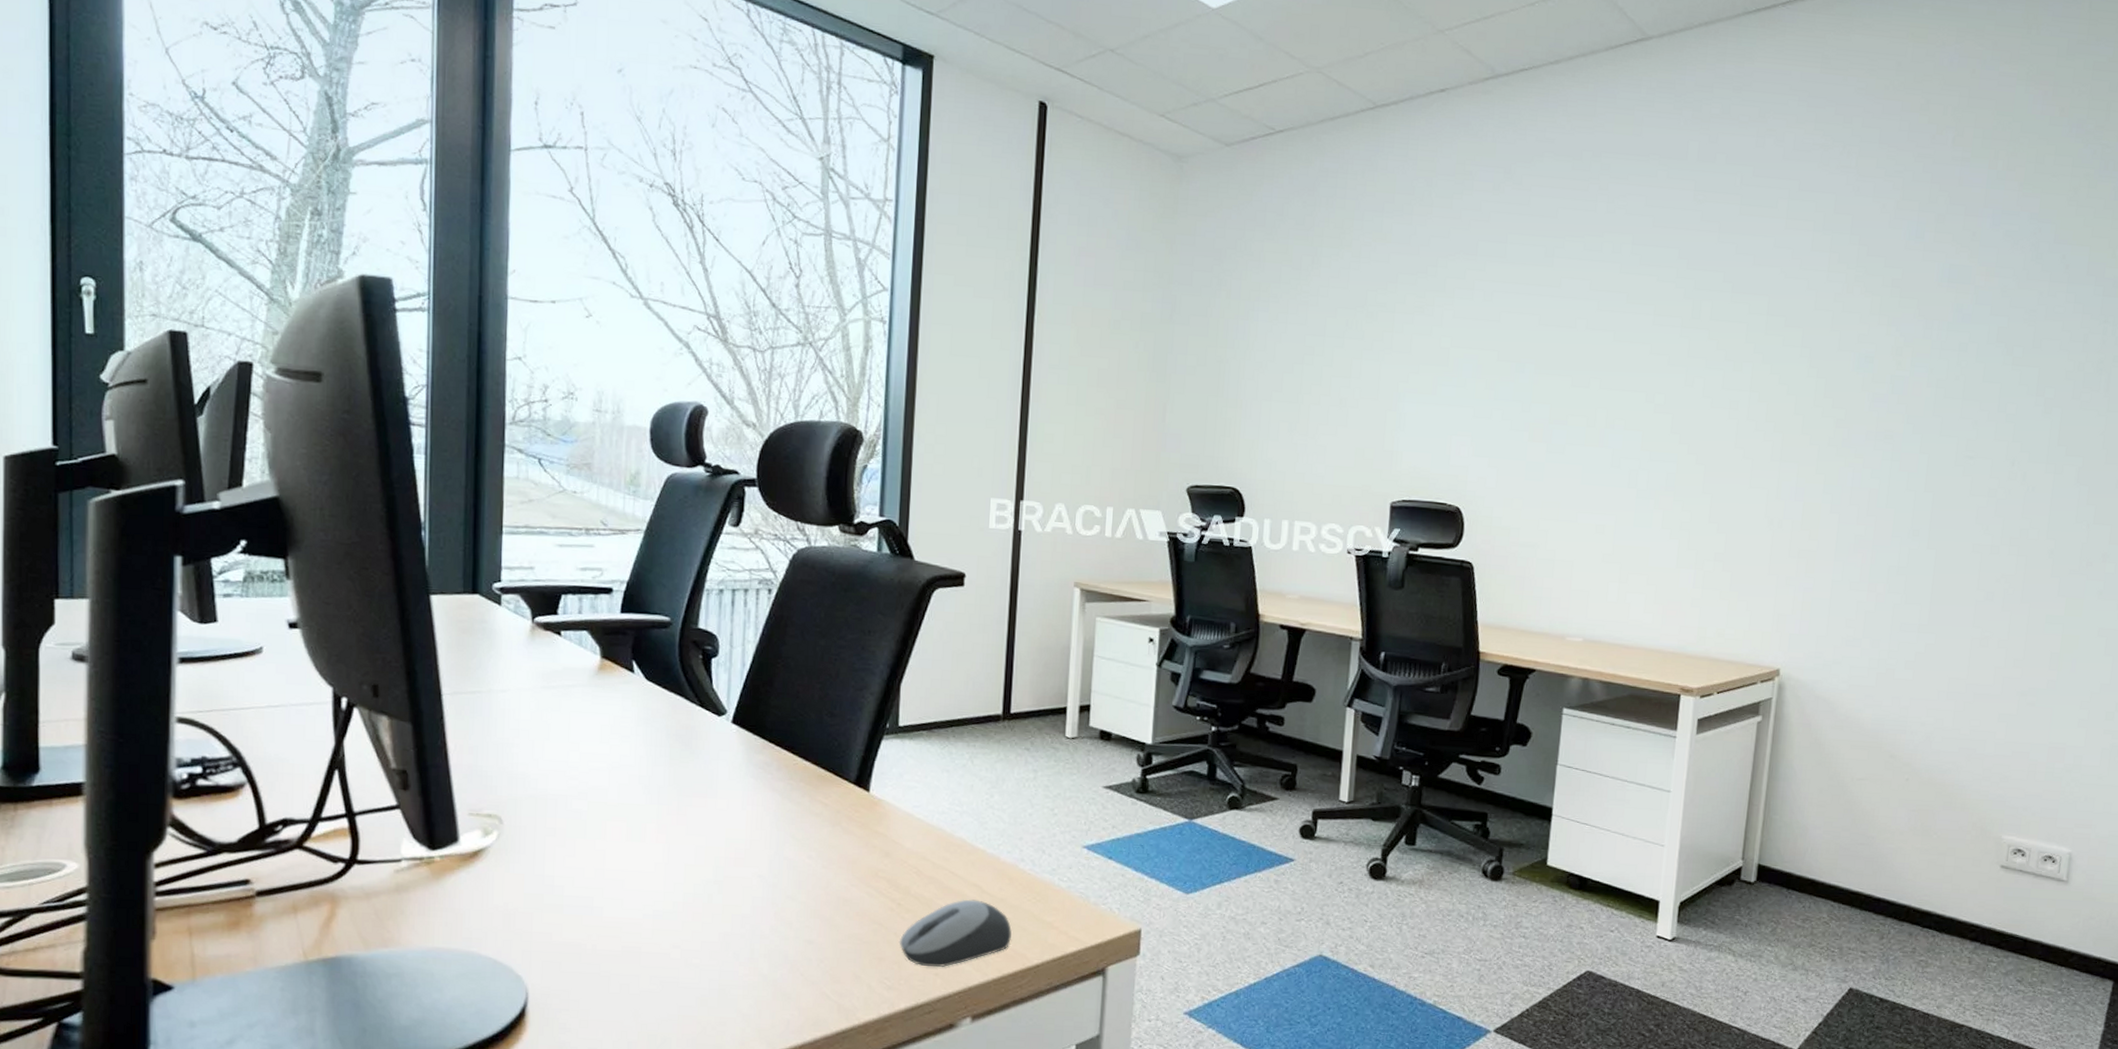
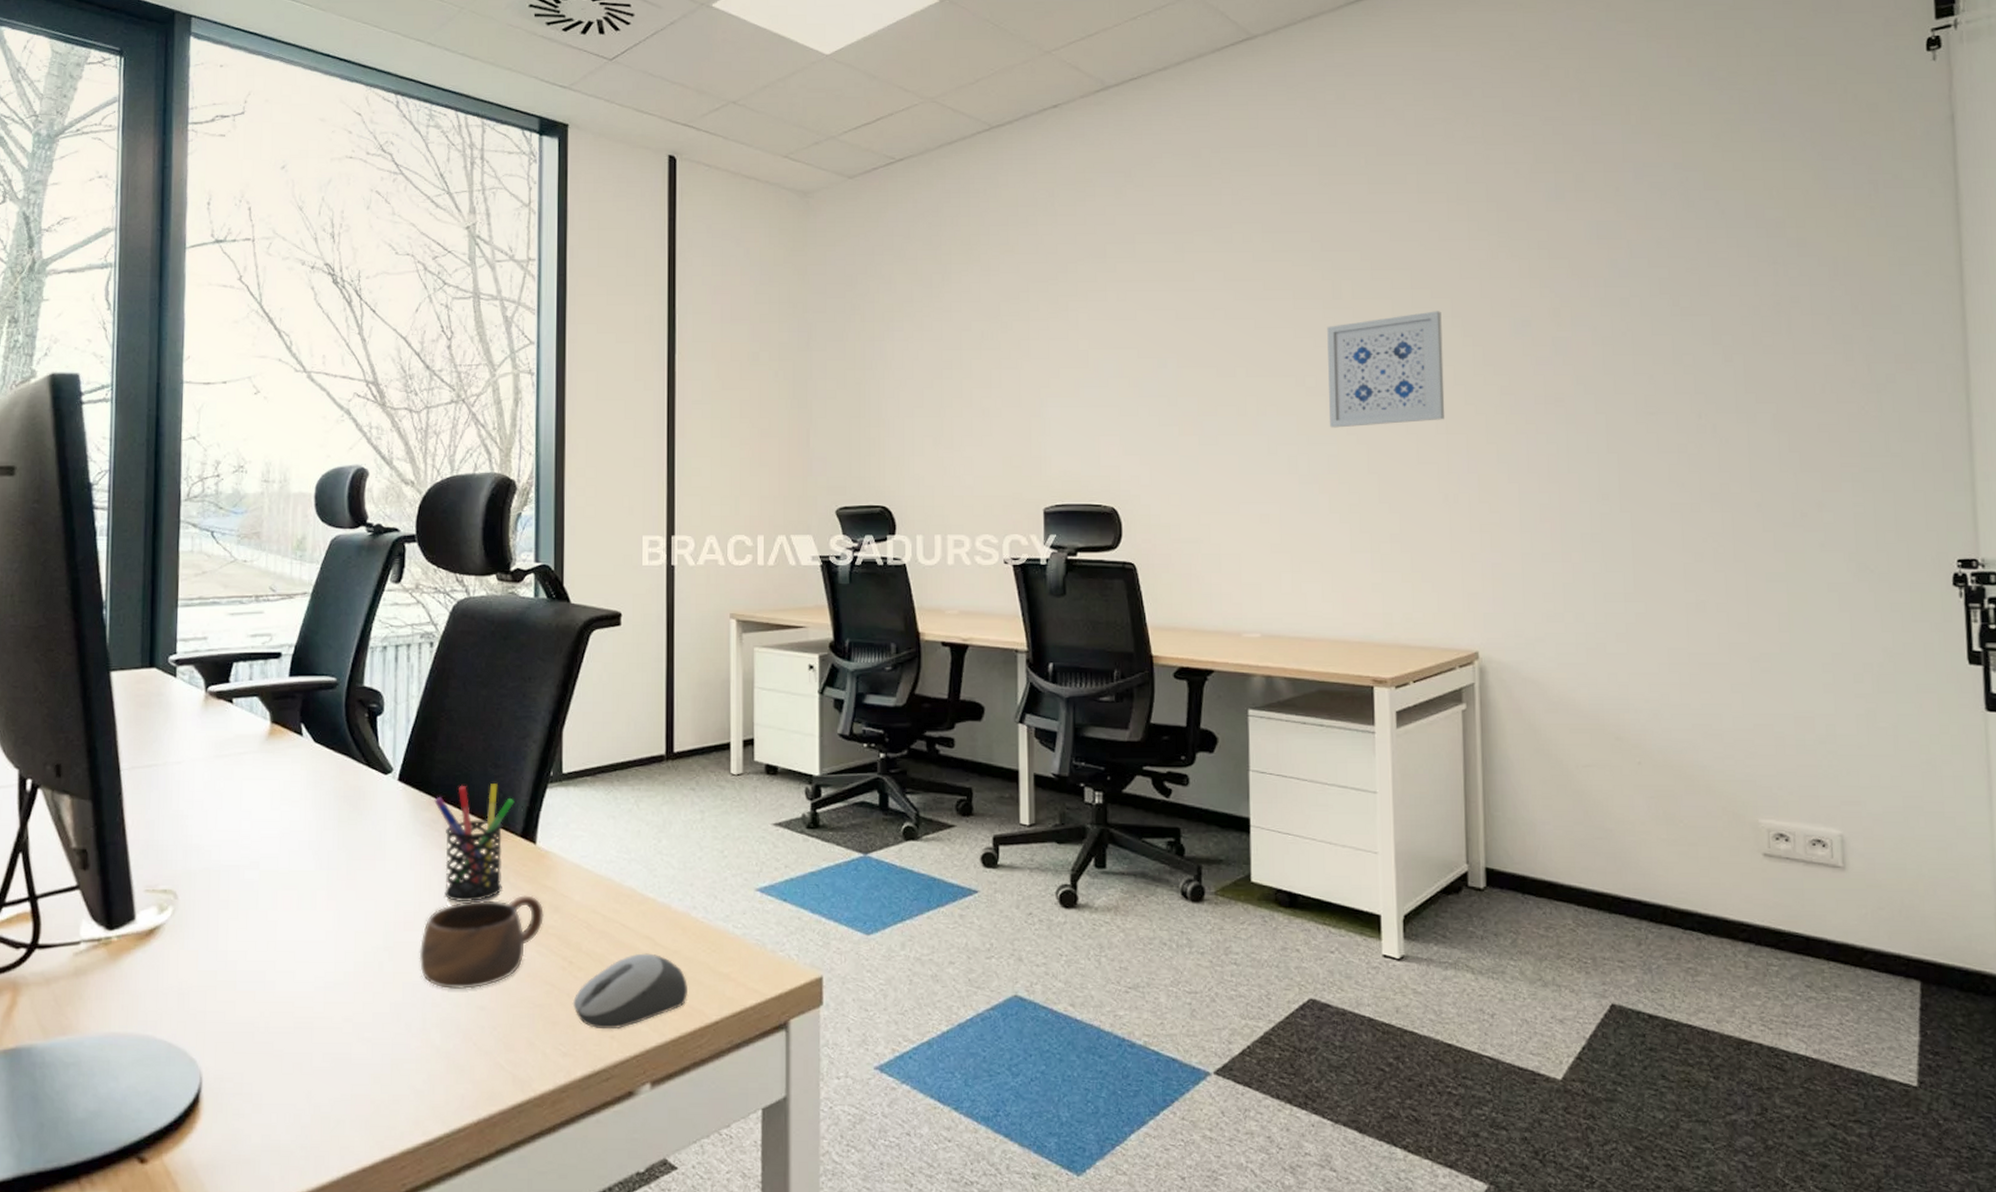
cup: none [748,839,874,924] -> present [419,895,544,989]
pen holder: none [768,731,849,843] -> present [434,784,515,902]
wall art: none [1672,339,1792,447] -> present [1327,311,1445,428]

